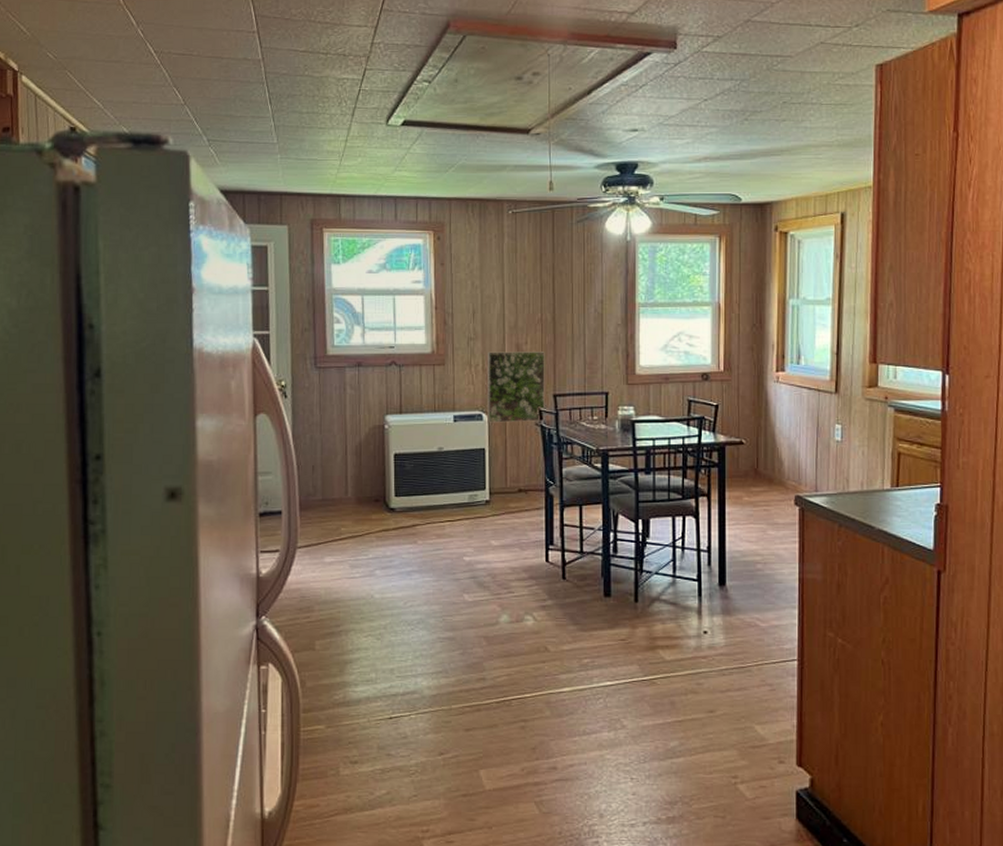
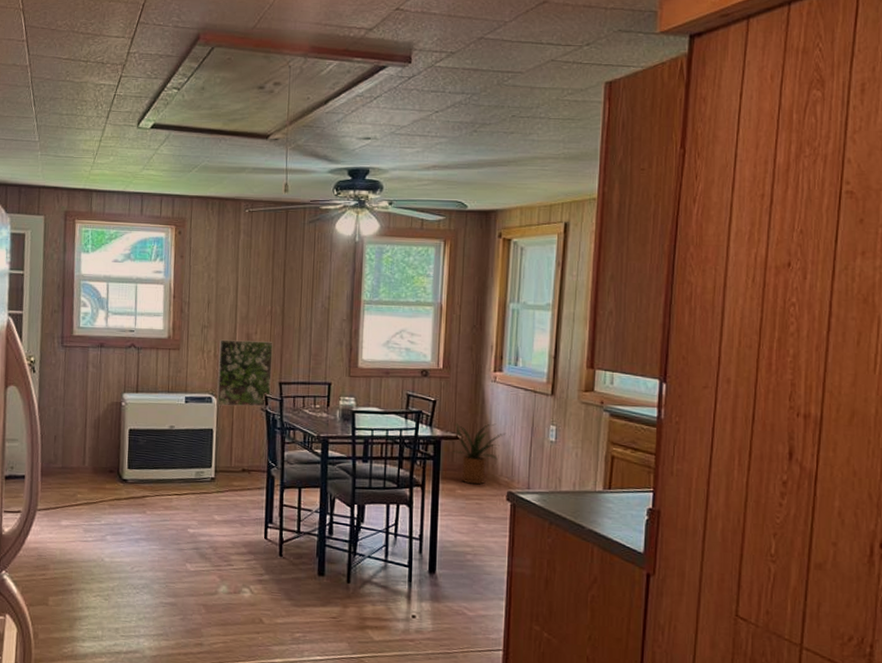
house plant: none [737,425,792,490] -> present [452,422,506,485]

